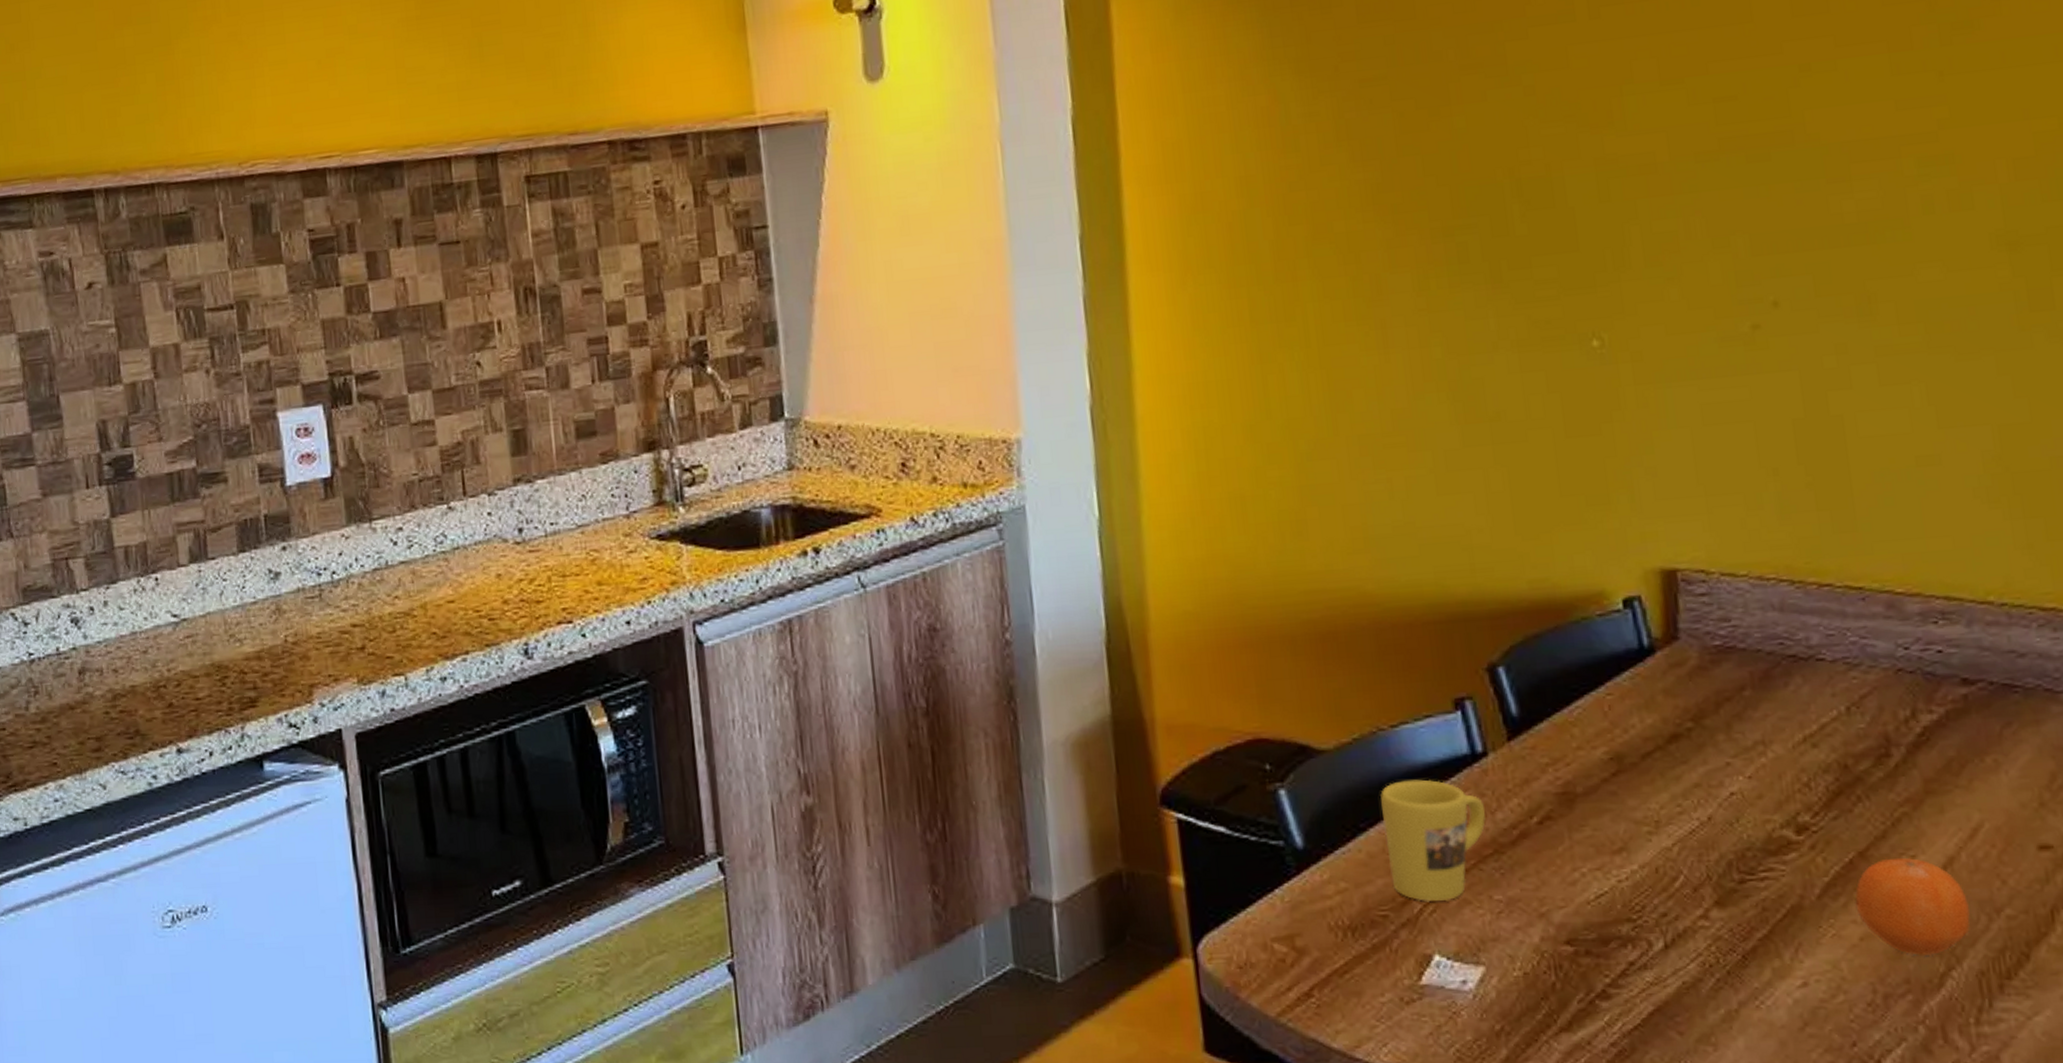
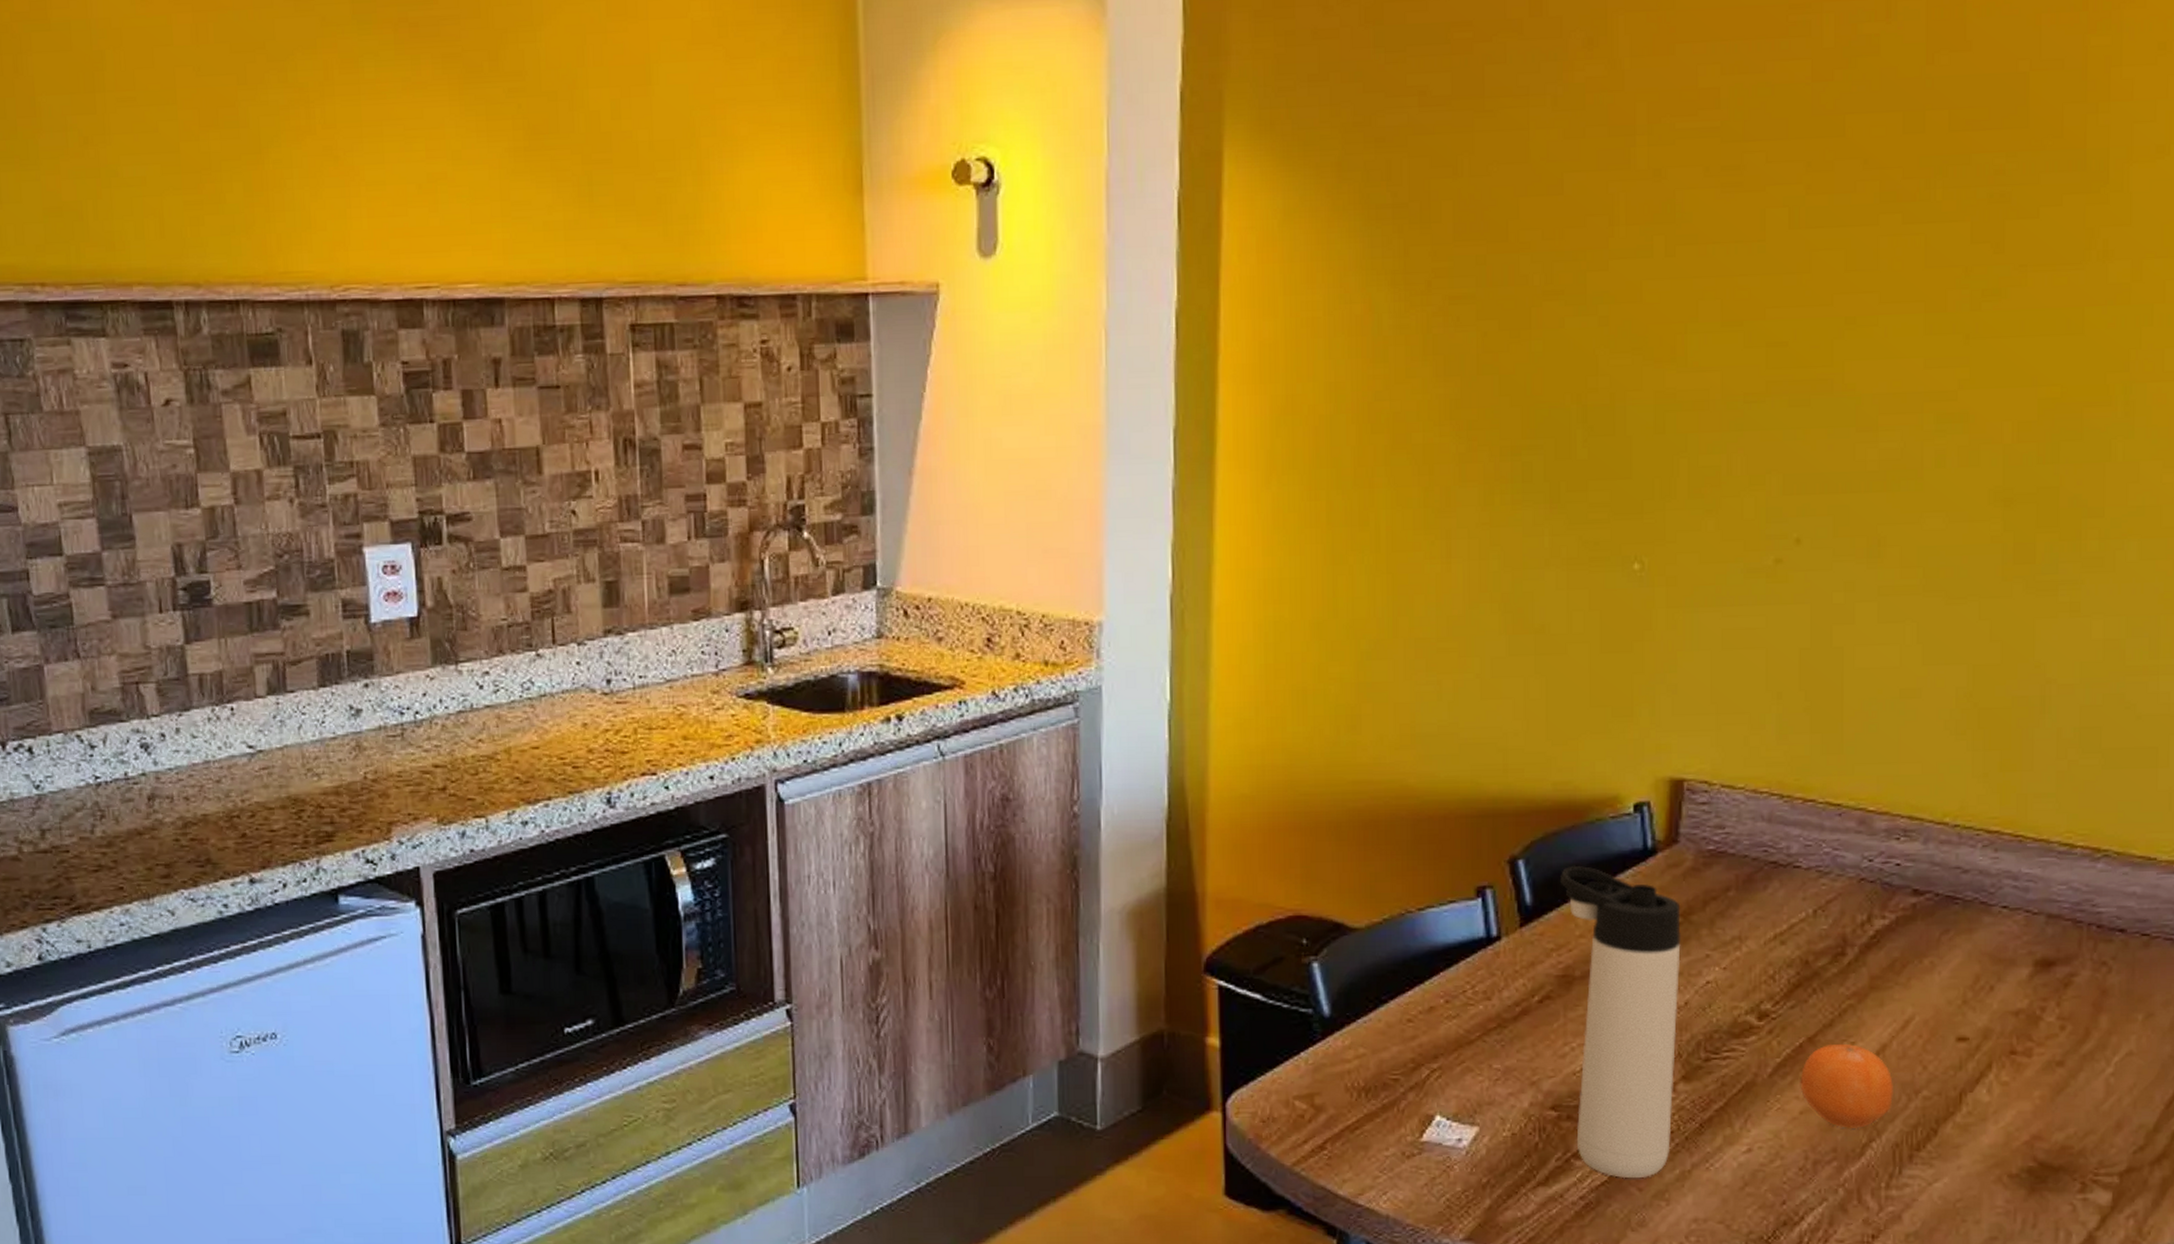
mug: present [1380,779,1486,902] -> none [1402,958,1493,1069]
thermos bottle: none [1547,670,1711,1021] -> present [1559,865,1681,1179]

